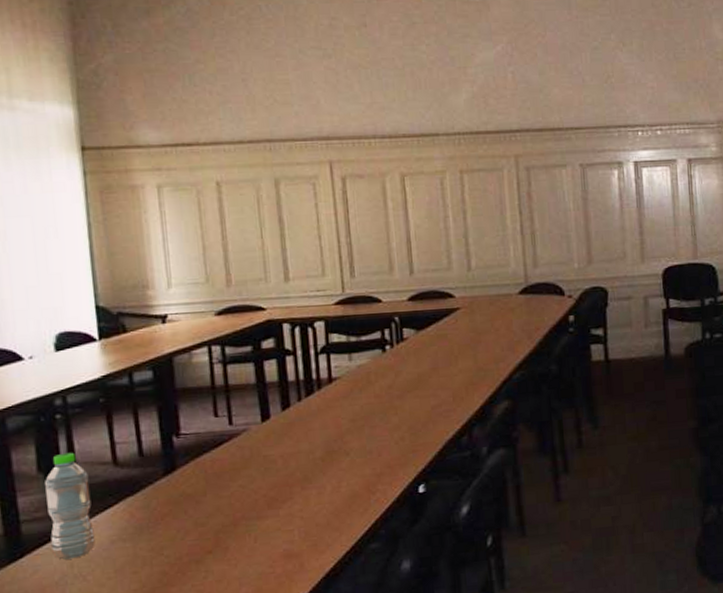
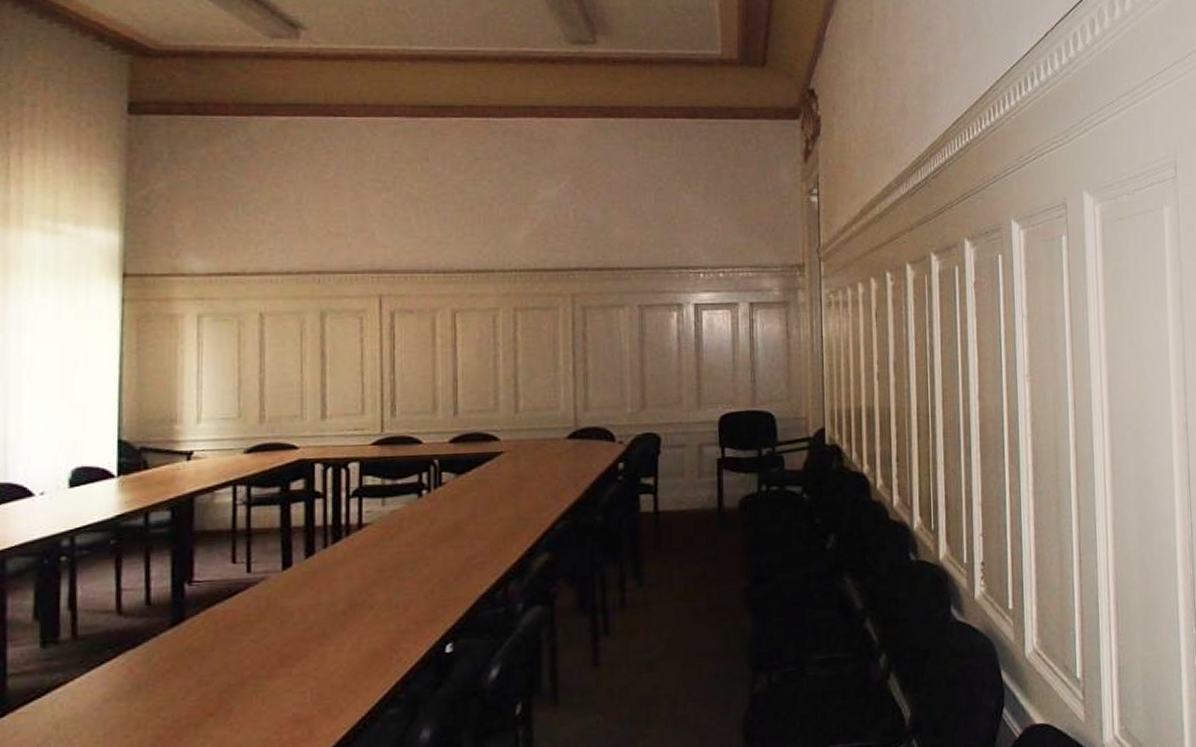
water bottle: present [45,452,96,560] -> none [38,598,88,720]

